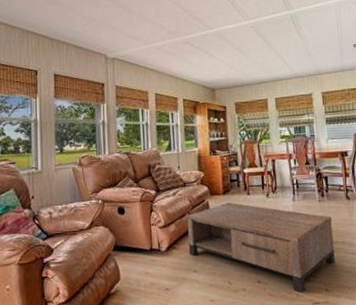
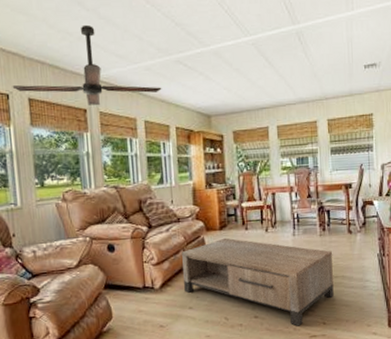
ceiling fan: none [40,12,171,81] -> present [12,24,162,106]

